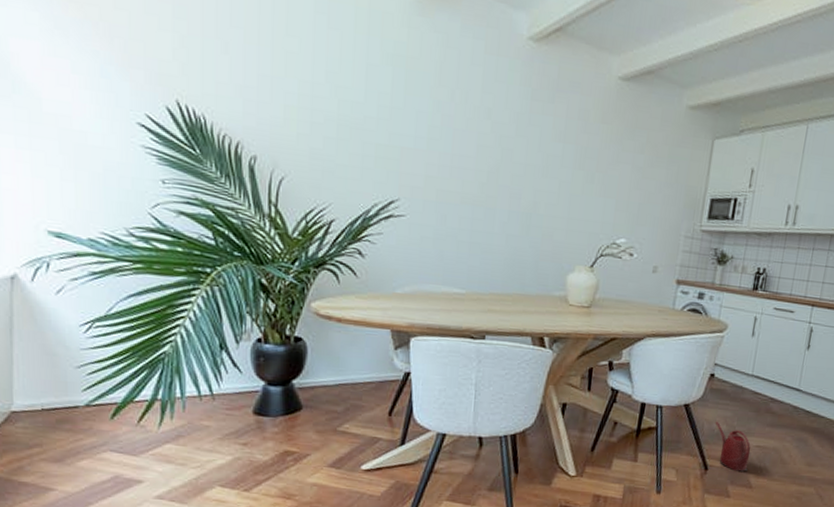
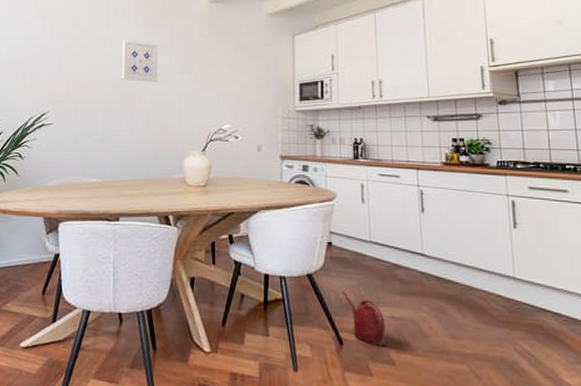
wall art: none [498,114,549,176] -> present [121,40,158,82]

